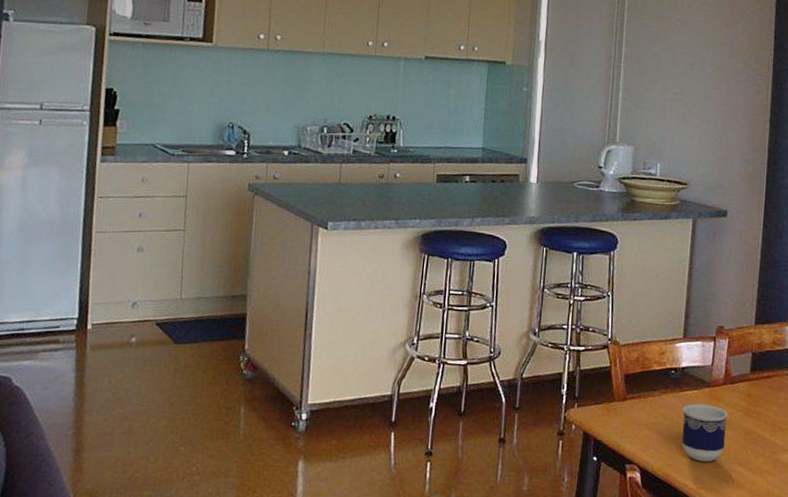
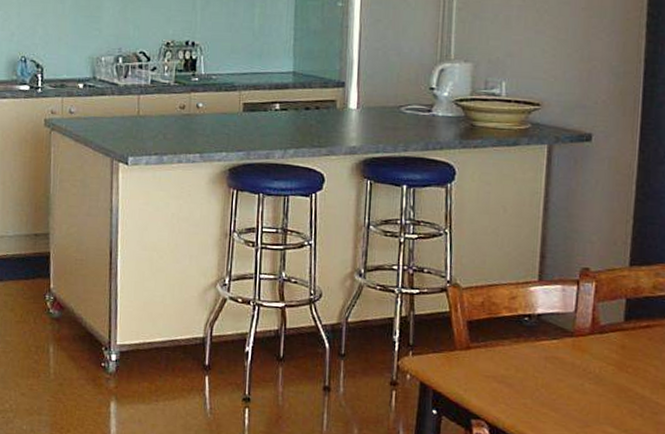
cup: present [682,404,728,462] -> none [539,355,596,421]

